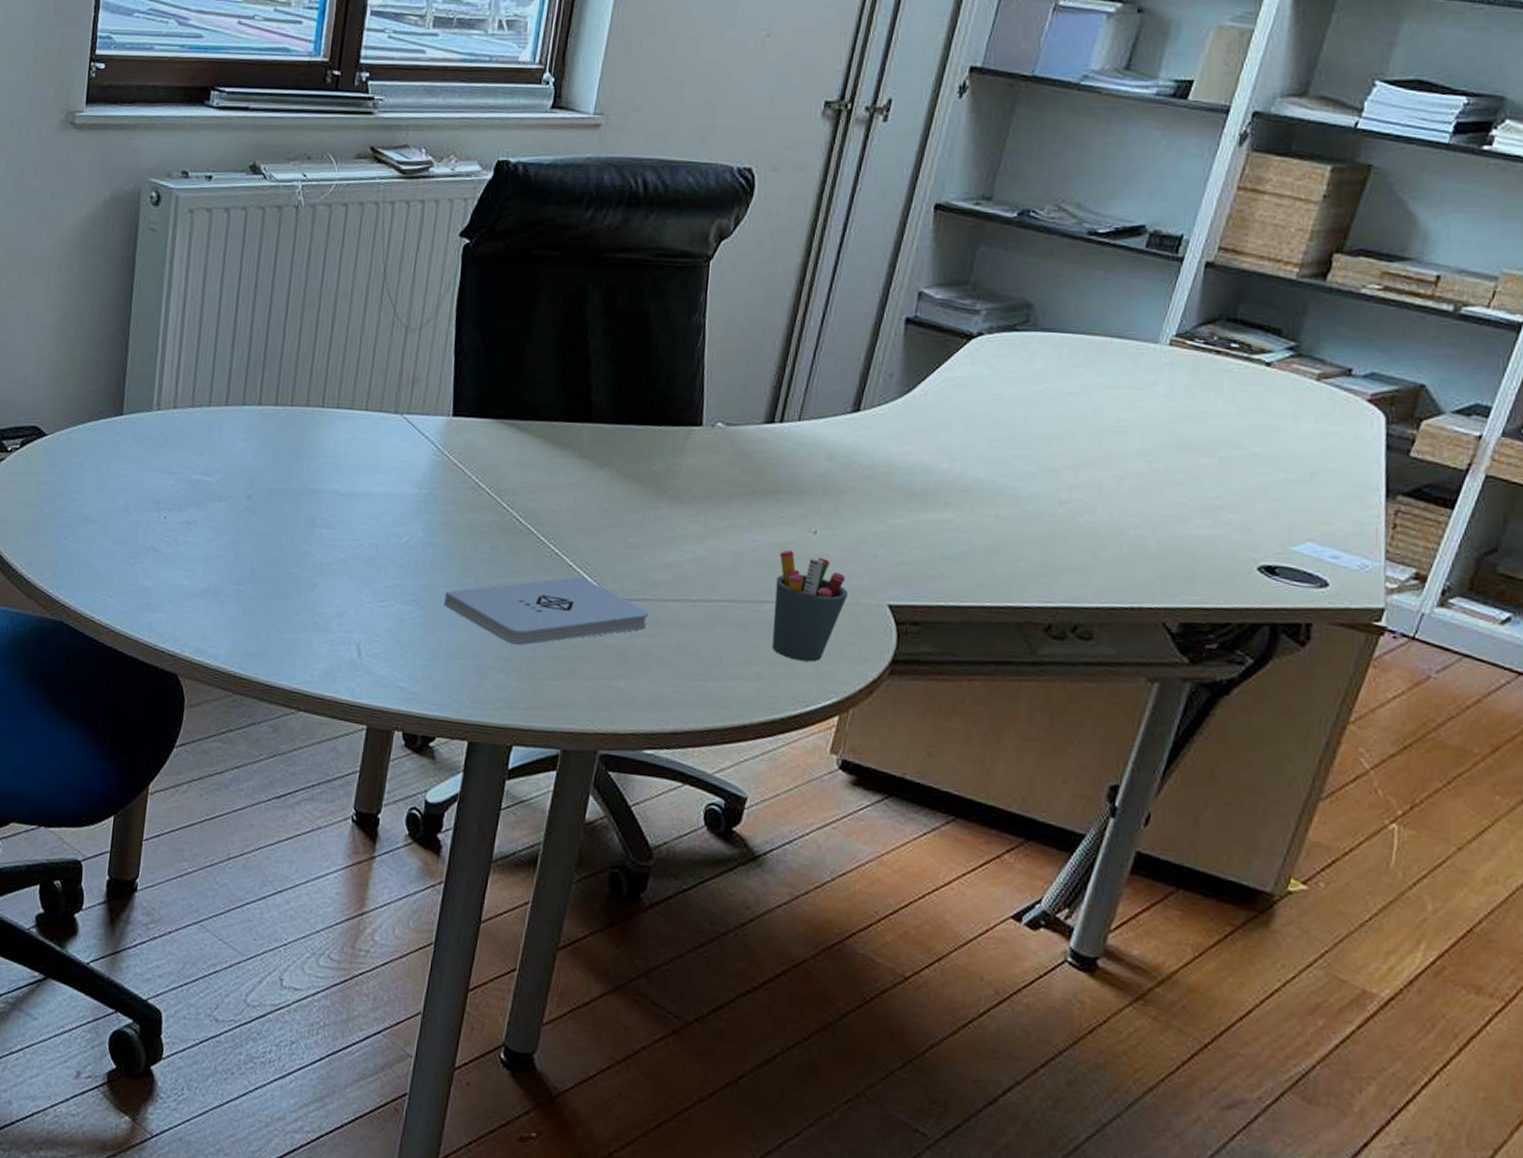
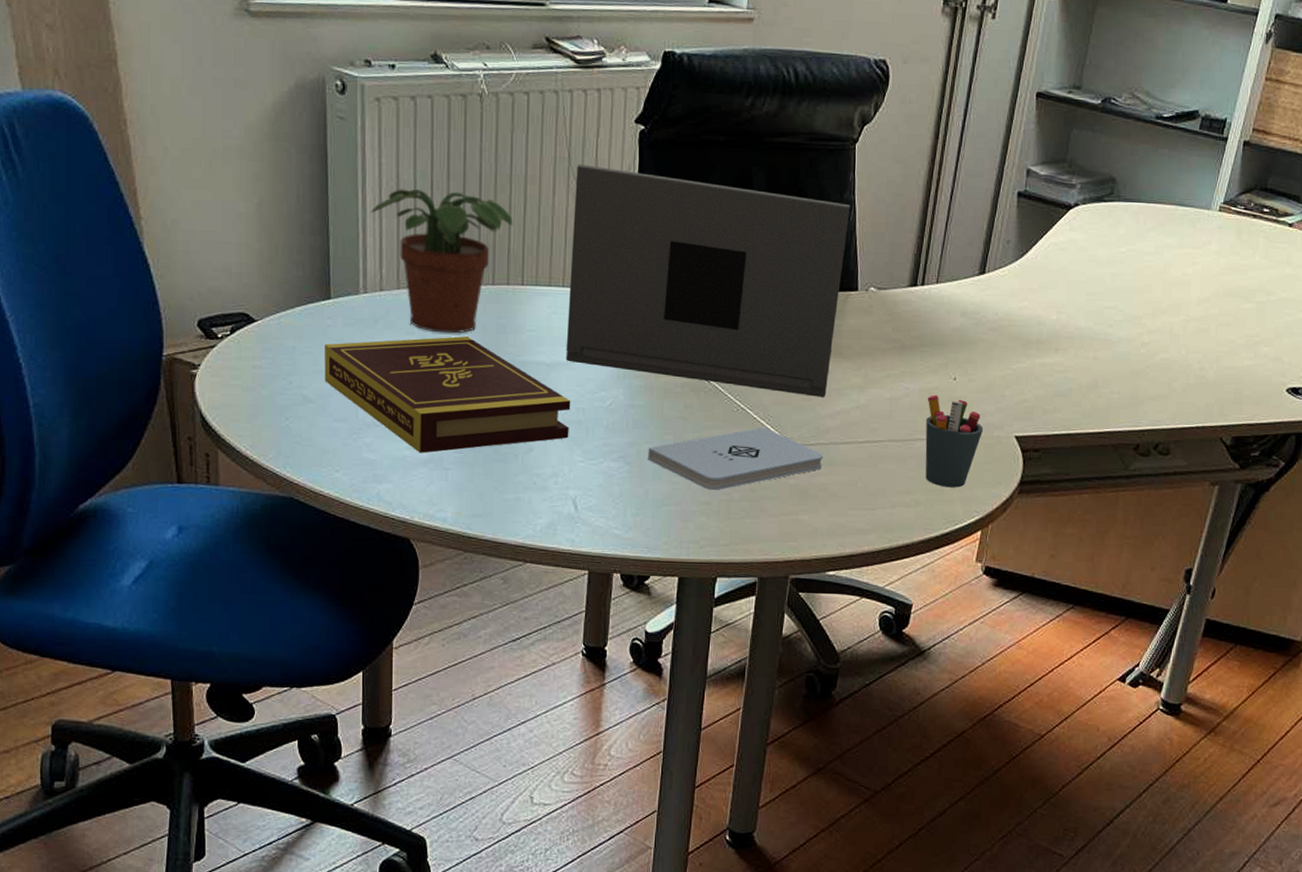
book: none [108,459,364,583] -> present [324,336,571,453]
potted plant: none [171,303,319,456] -> present [370,188,513,334]
laptop: none [362,279,699,546] -> present [566,163,850,397]

